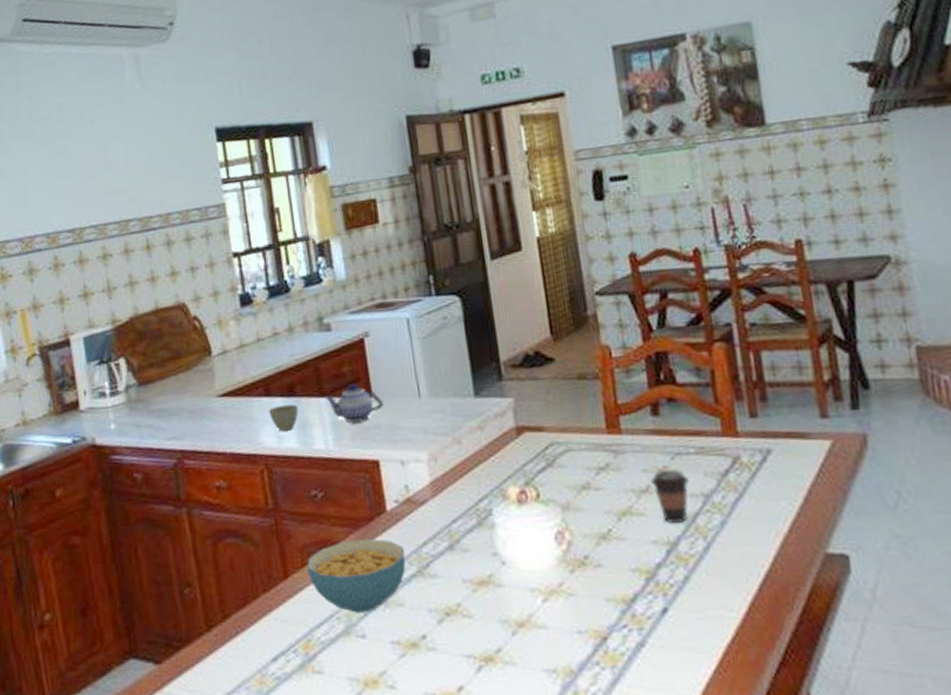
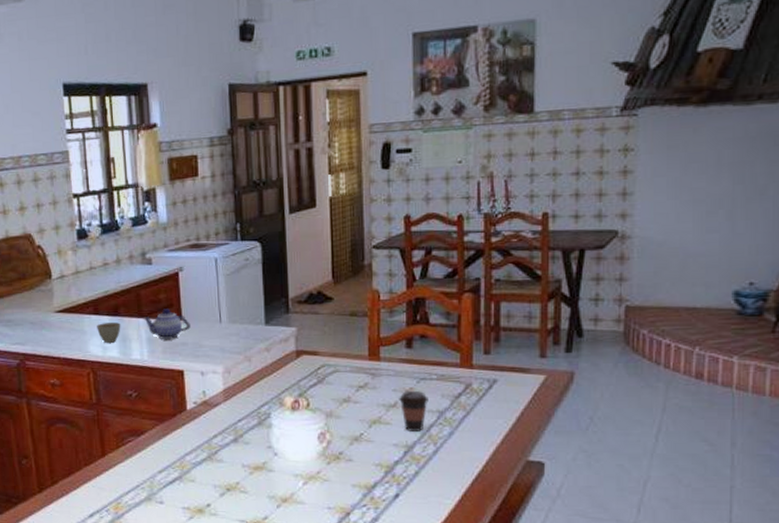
cereal bowl: present [307,539,406,613] -> none [120,431,199,485]

